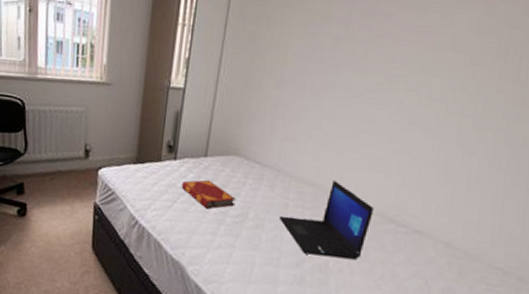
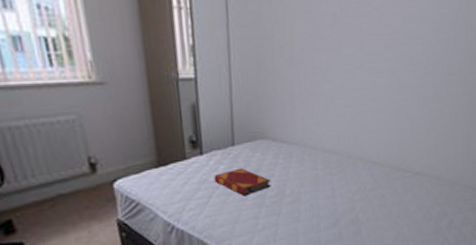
laptop: present [278,180,374,260] -> none [312,145,385,214]

